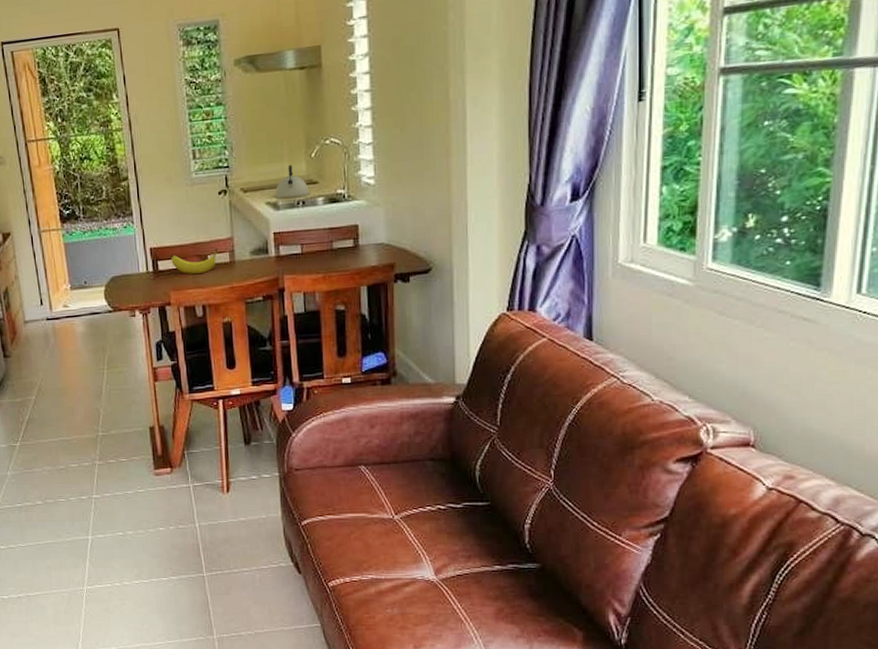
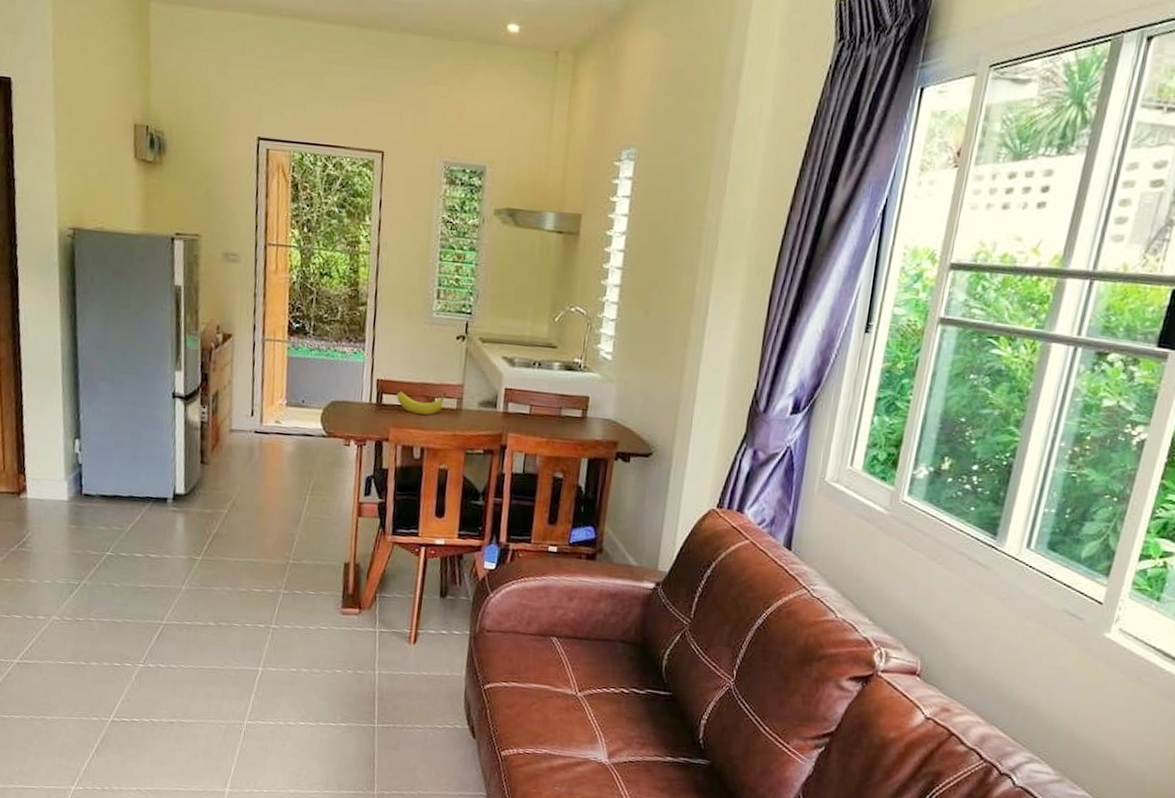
kettle: present [274,164,311,200] -> none [512,323,548,360]

